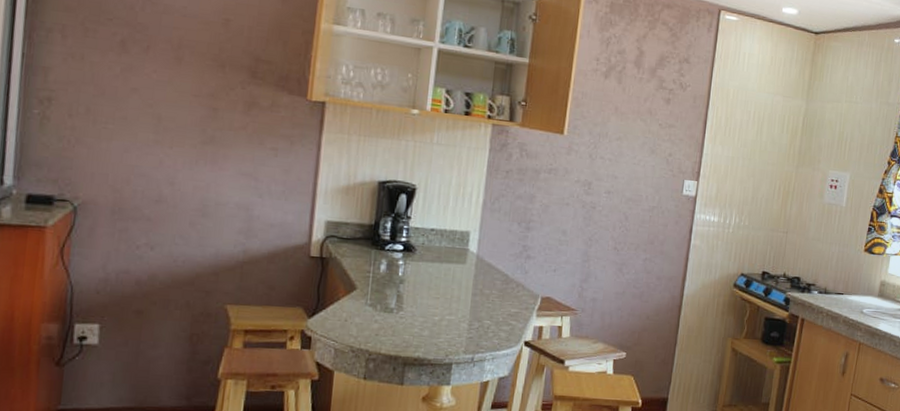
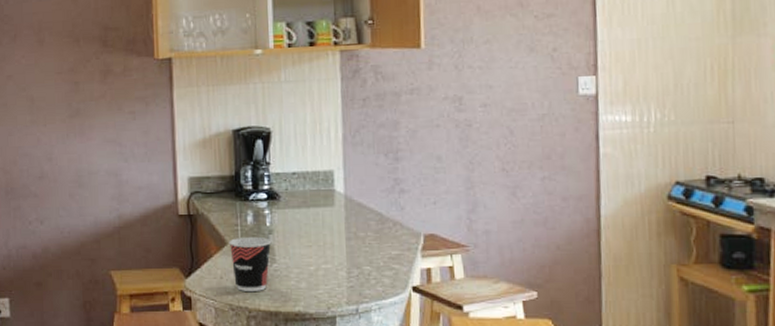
cup: none [358,283,402,337] -> present [228,236,272,293]

